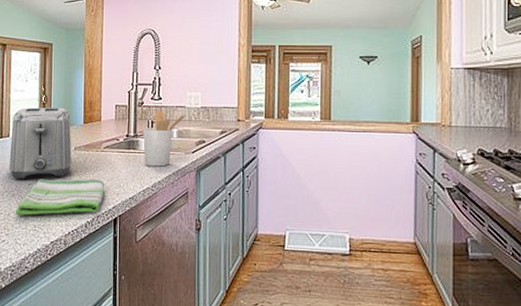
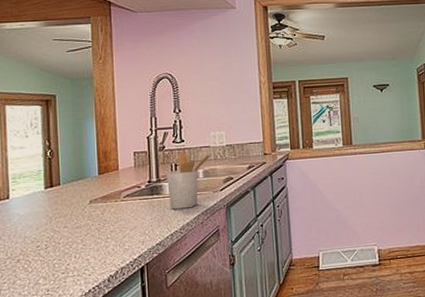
toaster: present [9,107,72,179] -> none [10,160,88,243]
dish towel: present [16,179,105,216] -> none [23,230,128,282]

